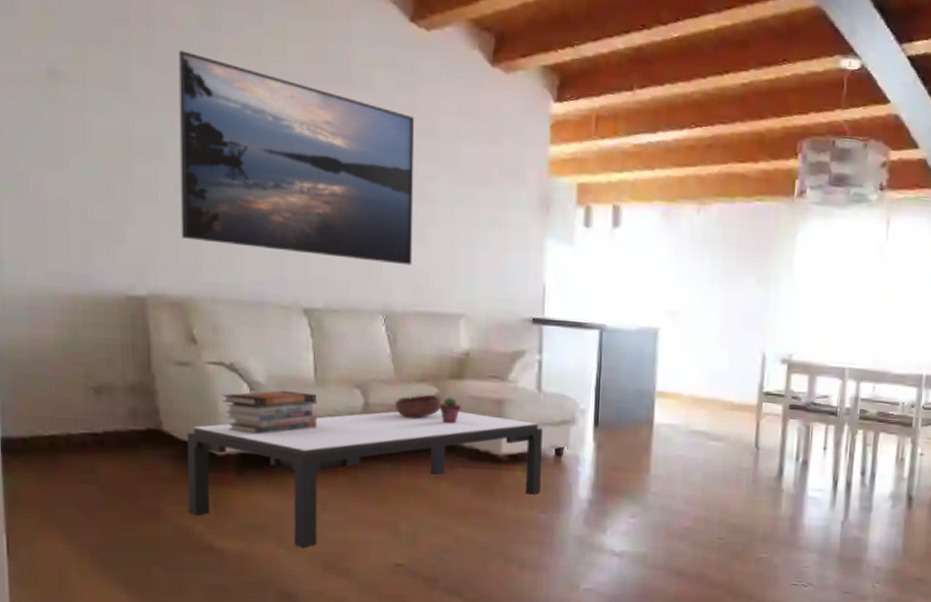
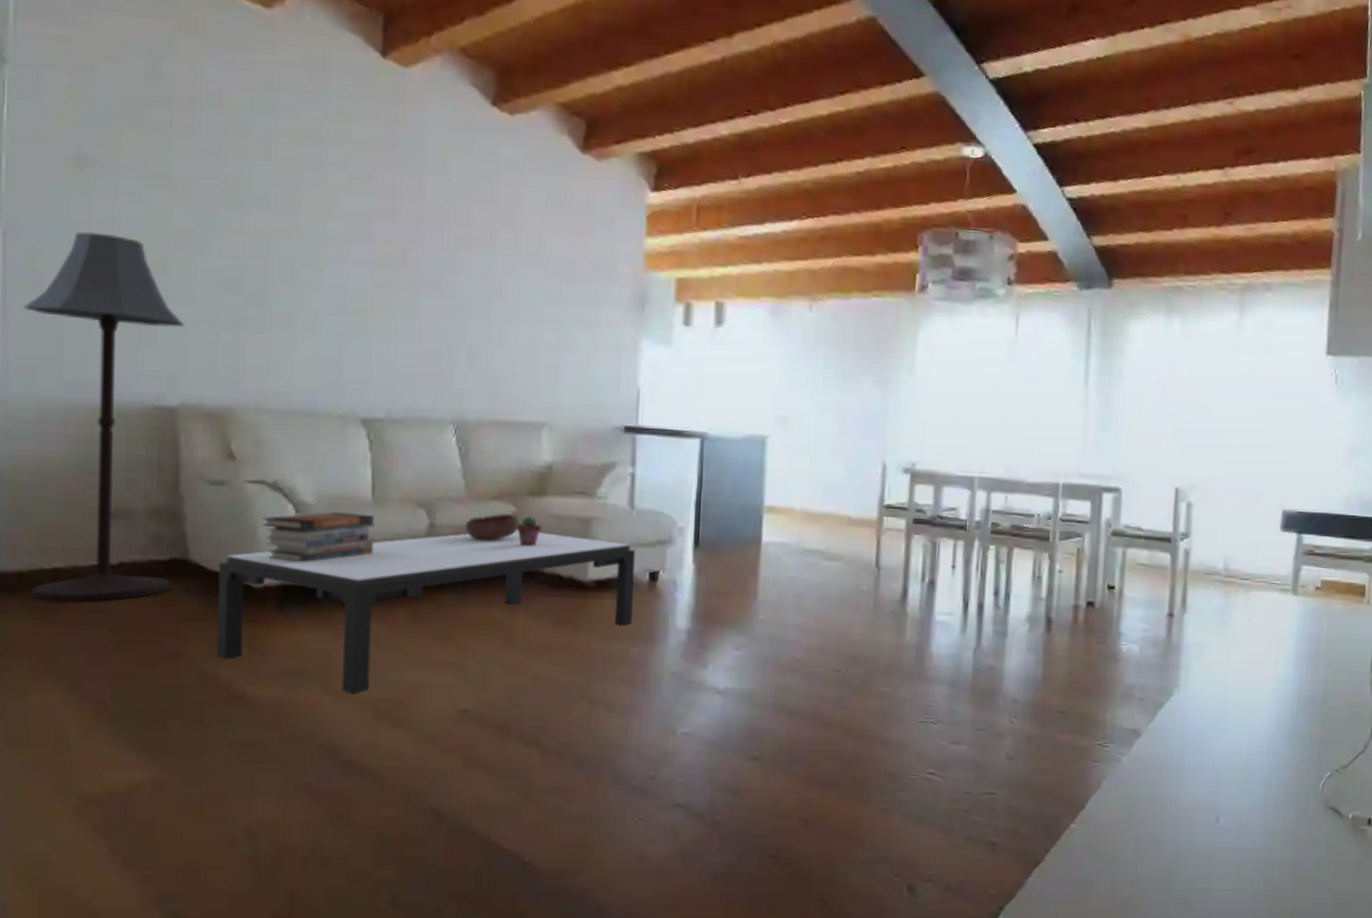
floor lamp: none [11,139,149,466] -> present [22,231,185,603]
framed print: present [178,50,415,266] -> none [221,135,495,370]

